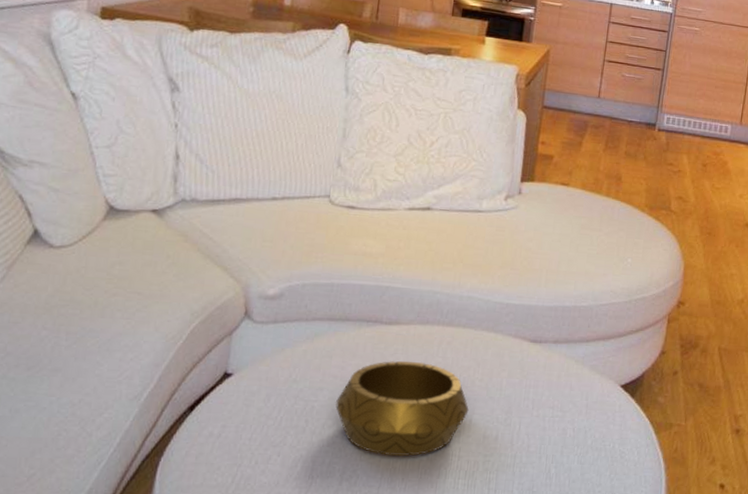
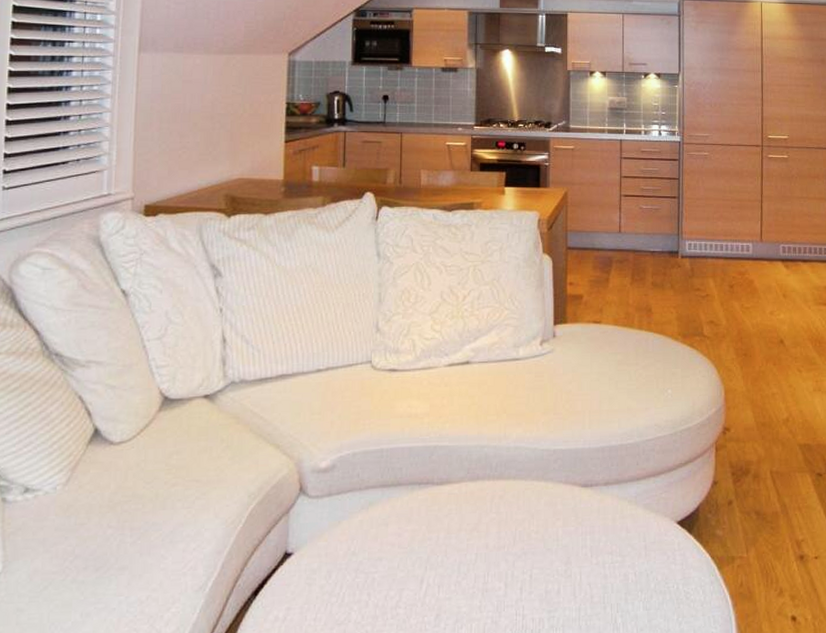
decorative bowl: present [335,360,469,457] -> none [396,520,528,622]

